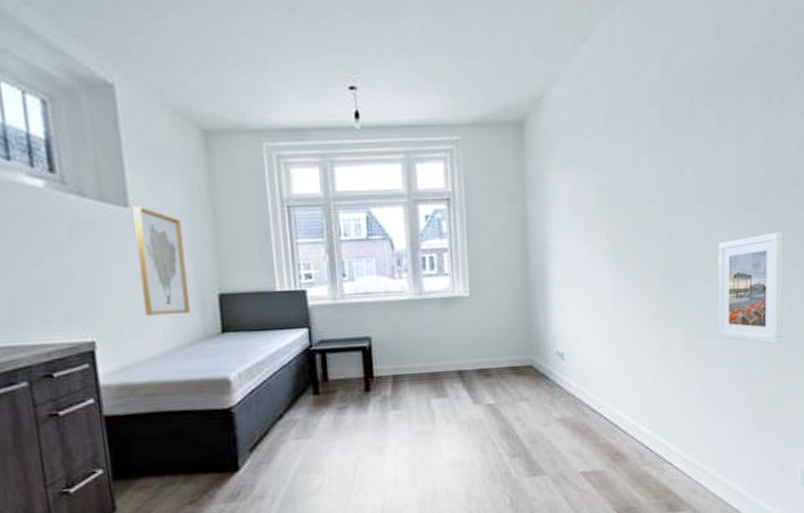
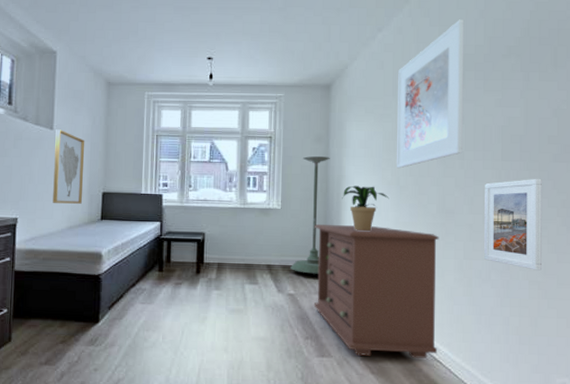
plant stand: none [487,221,529,377] -> present [290,156,330,274]
dresser: none [514,308,668,469] -> present [313,224,439,360]
potted plant: none [547,256,606,316] -> present [342,185,389,231]
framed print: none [610,22,692,231] -> present [397,19,465,169]

